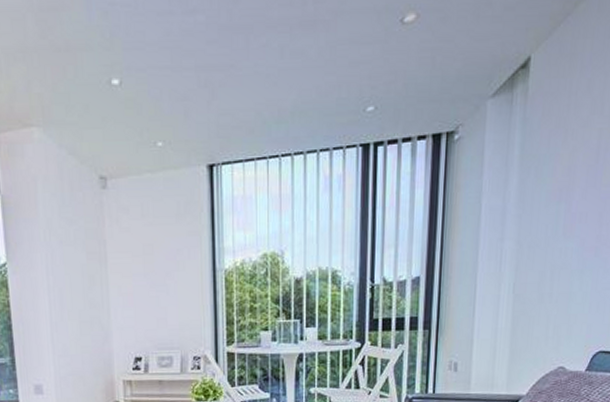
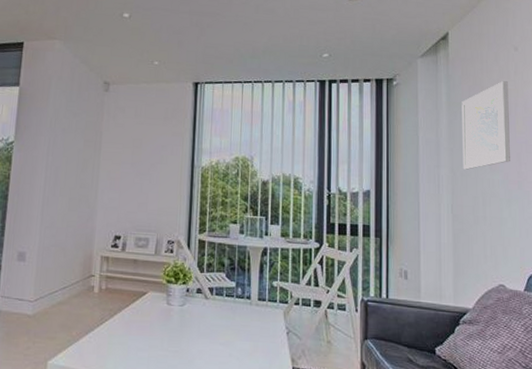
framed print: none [531,117,600,240] -> present [462,80,510,170]

